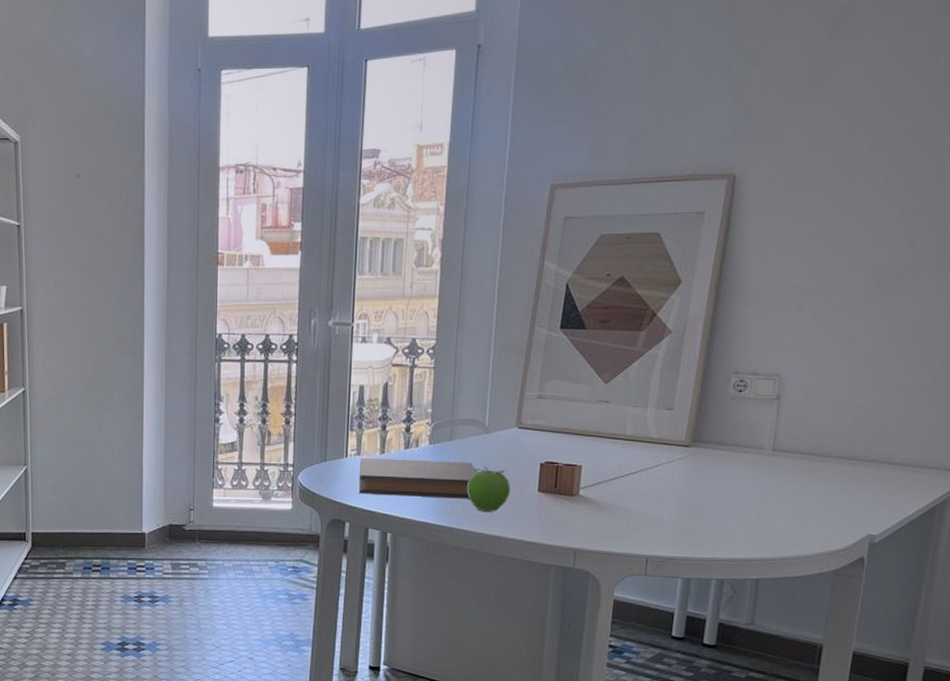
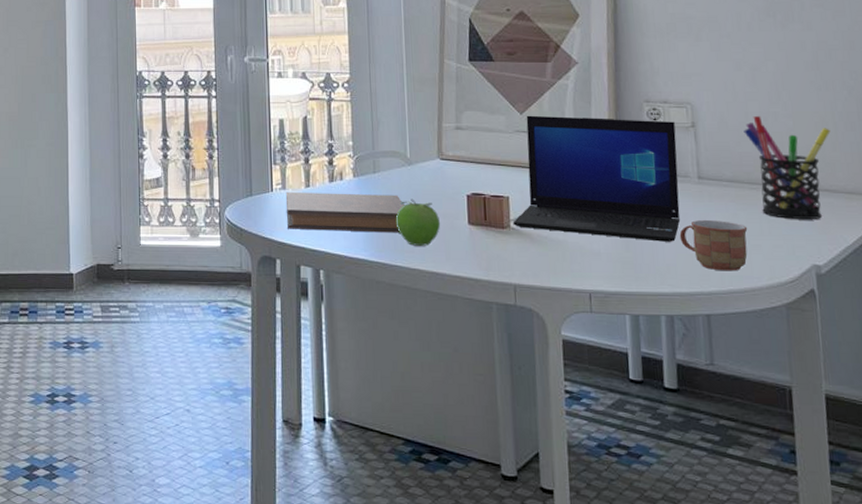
laptop: none [582,385,760,511] -> present [513,115,681,242]
mug: none [743,491,812,540] -> present [679,220,748,271]
pen holder: none [827,388,915,492] -> present [743,115,831,220]

